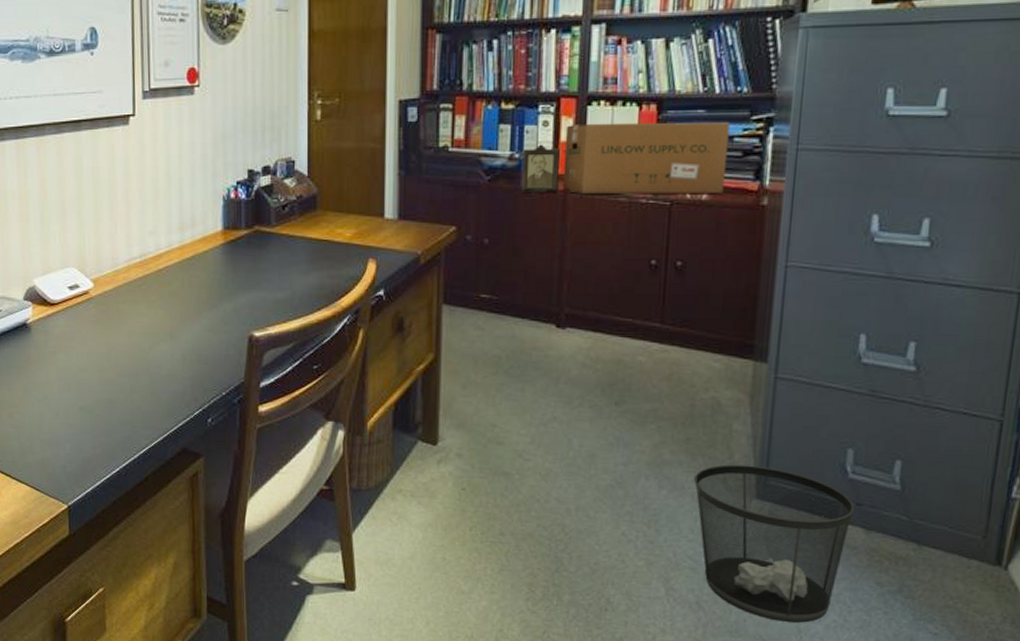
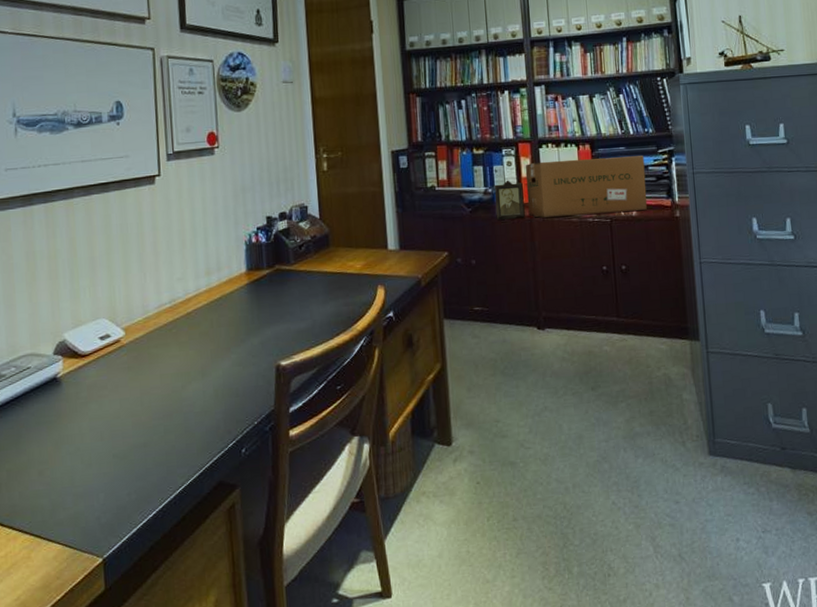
waste bin: present [694,464,855,623] -> none [661,427,782,560]

